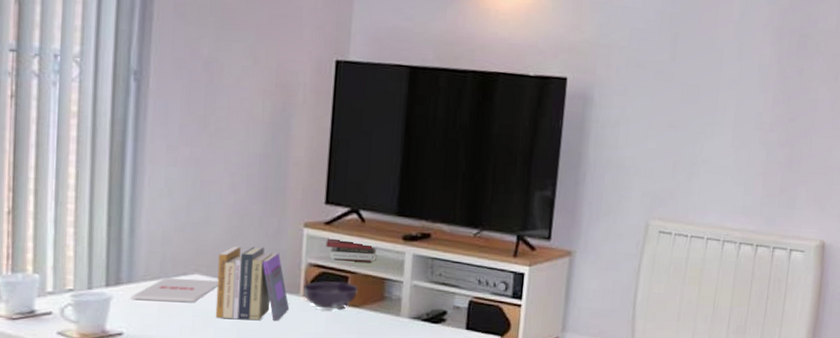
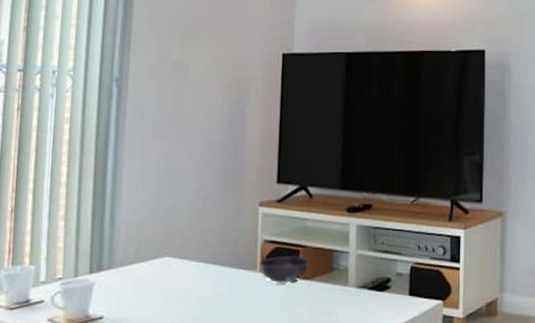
magazine: present [130,278,219,303] -> none [110,261,186,285]
books: present [215,246,290,322] -> none [183,228,248,298]
books: present [326,237,378,263] -> none [279,214,325,235]

